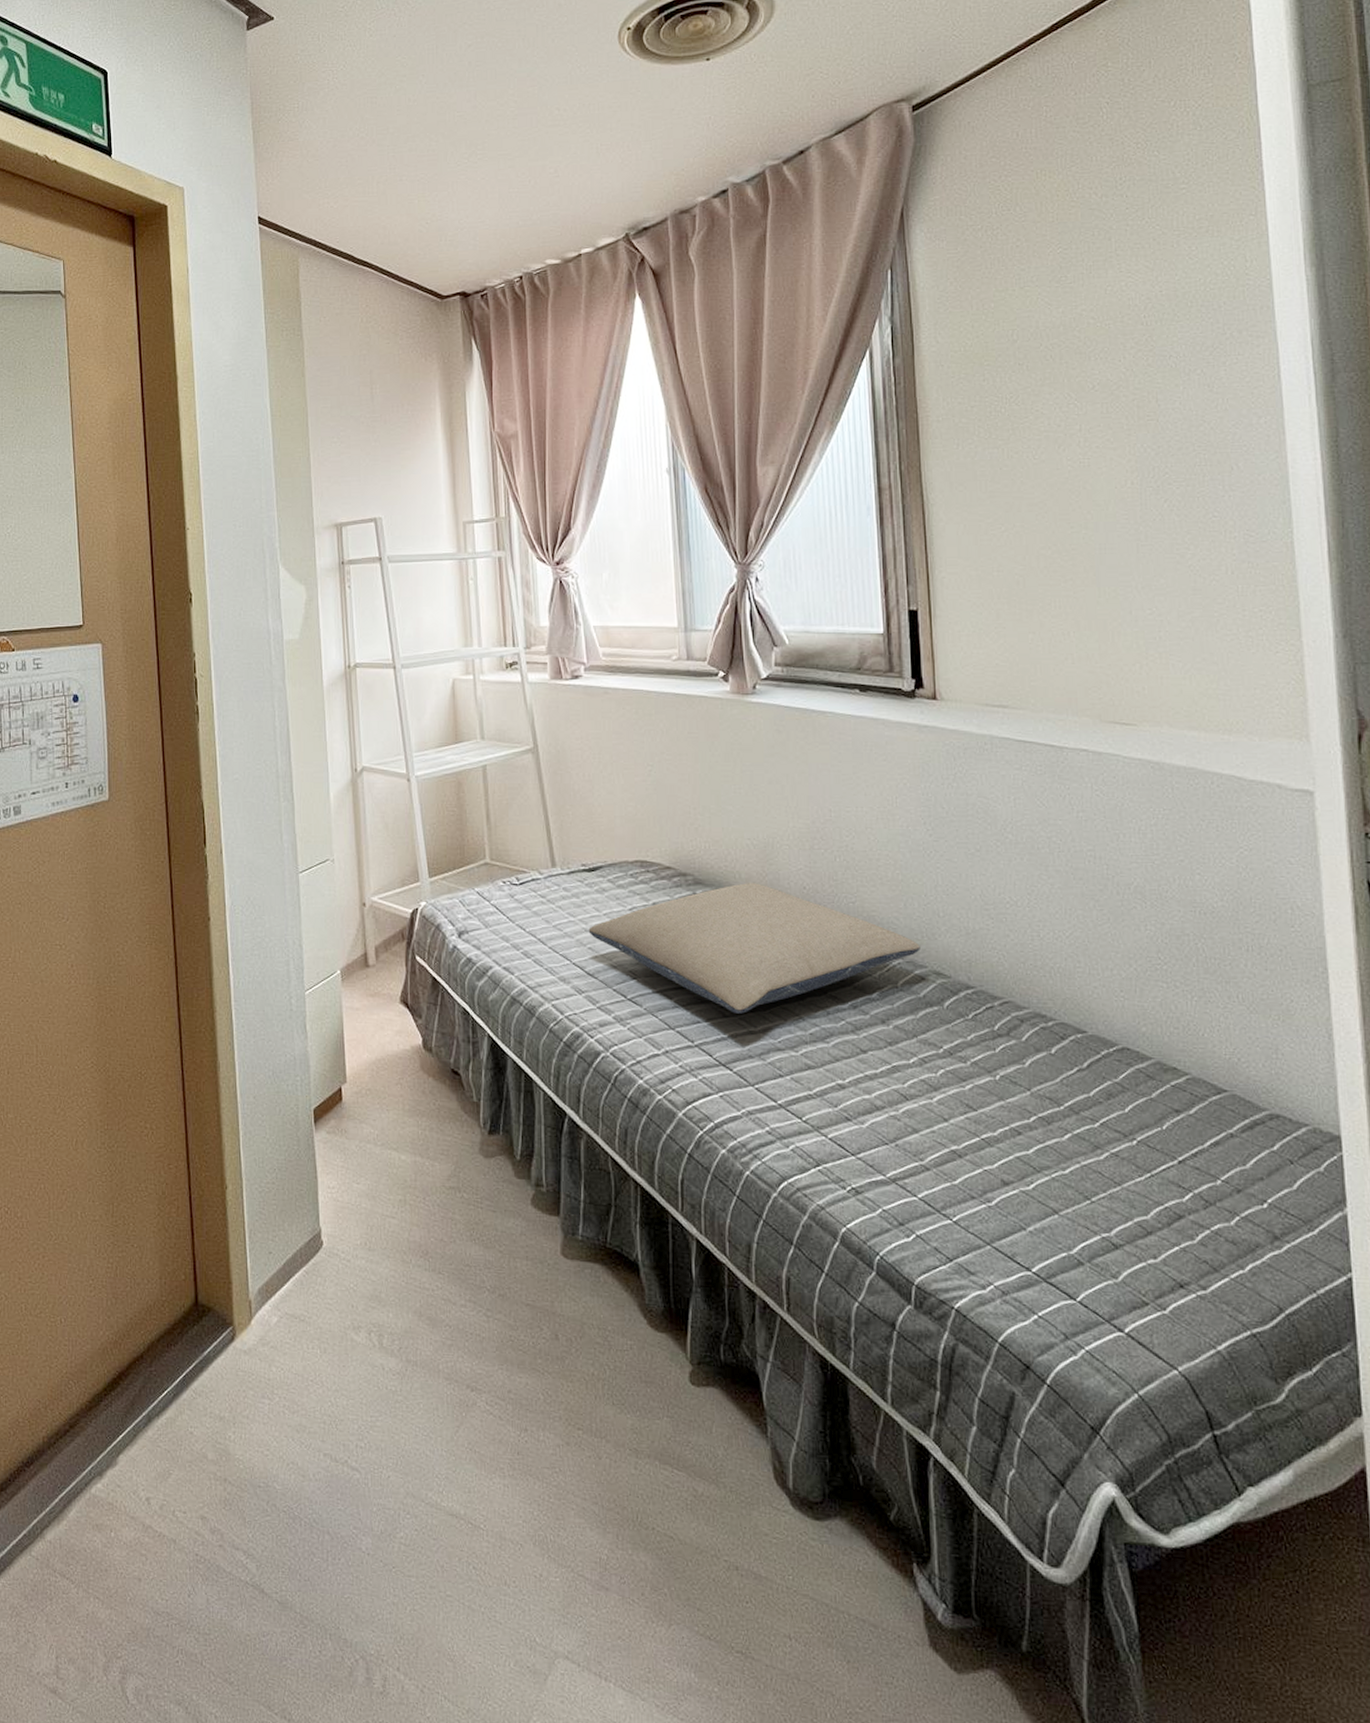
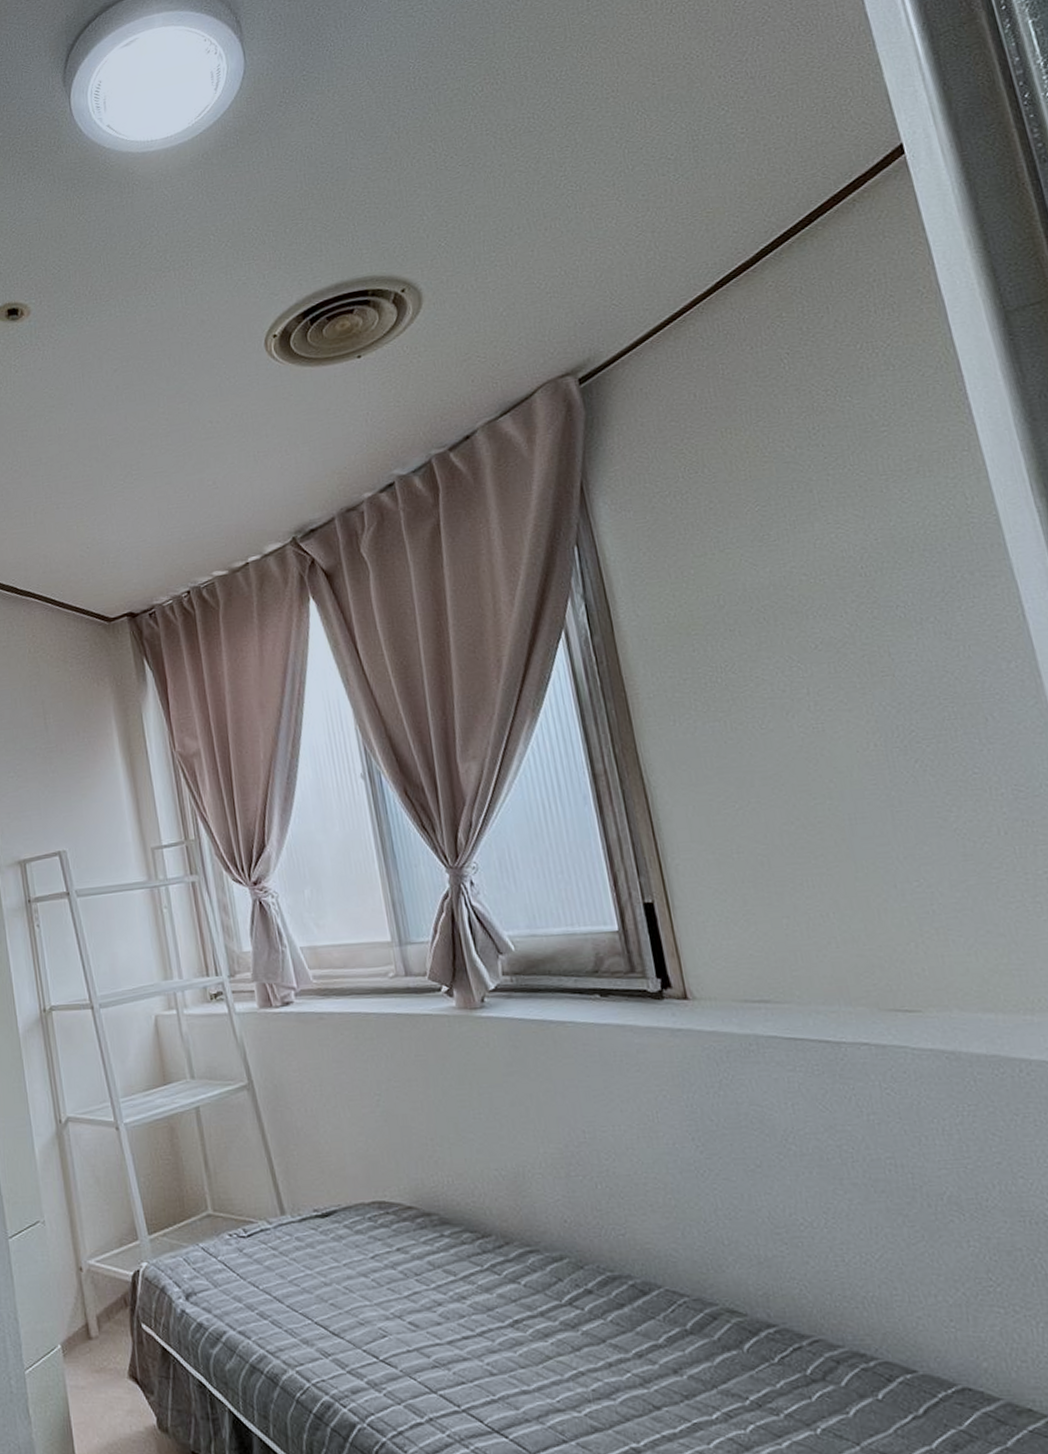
pillow: present [588,883,920,1014] -> none [328,1219,707,1371]

